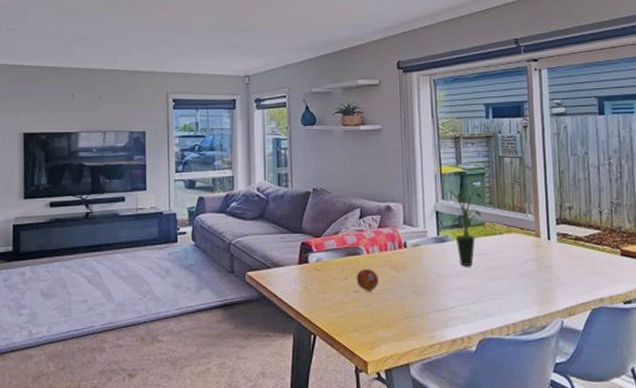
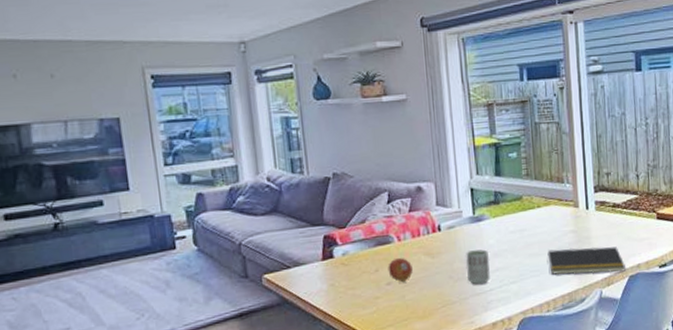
cup: none [428,268,452,301] -> present [466,249,490,285]
potted plant: present [449,185,482,266] -> none [484,157,519,245]
notepad: none [507,275,588,304] -> present [546,247,626,275]

